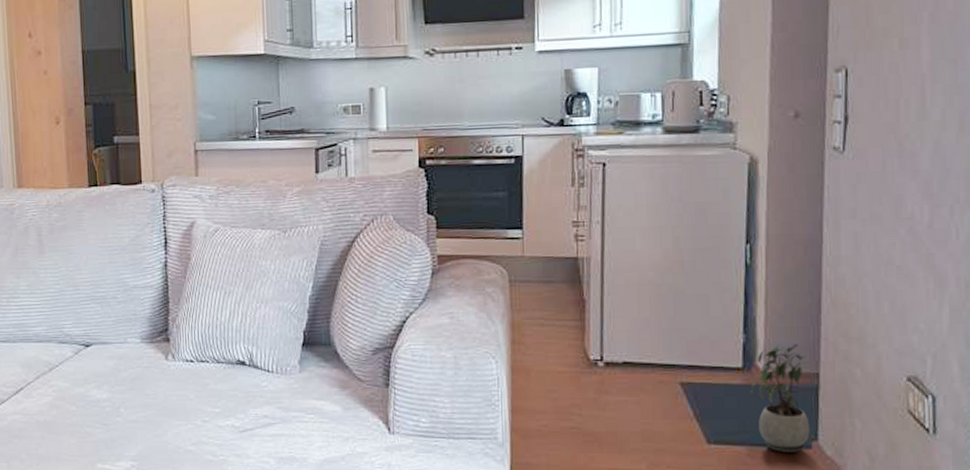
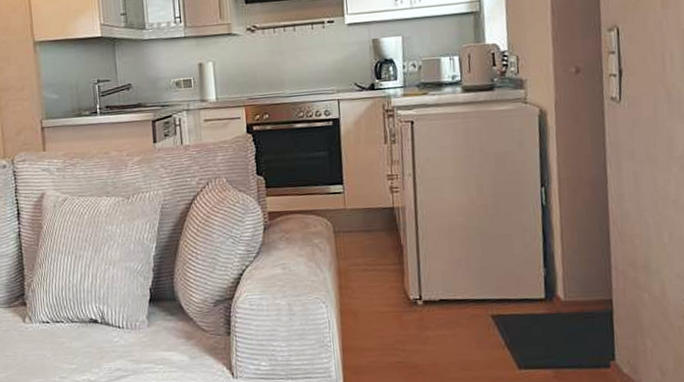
potted plant: present [750,341,810,452] -> none [553,273,608,373]

